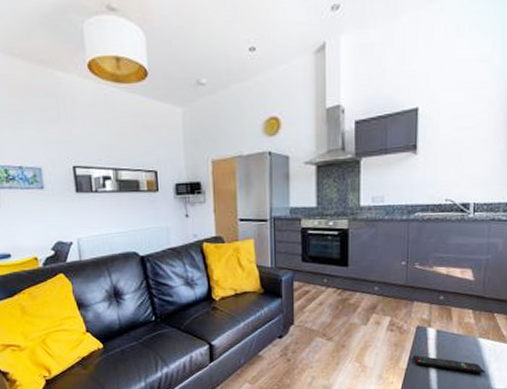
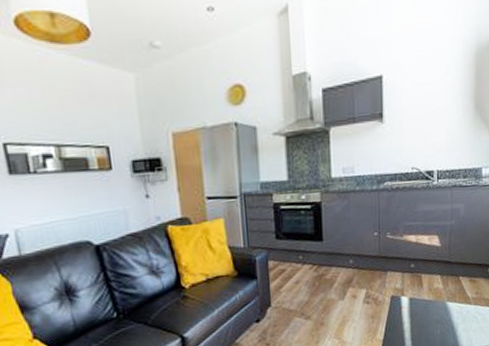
remote control: present [413,354,486,373] -> none [389,324,454,336]

